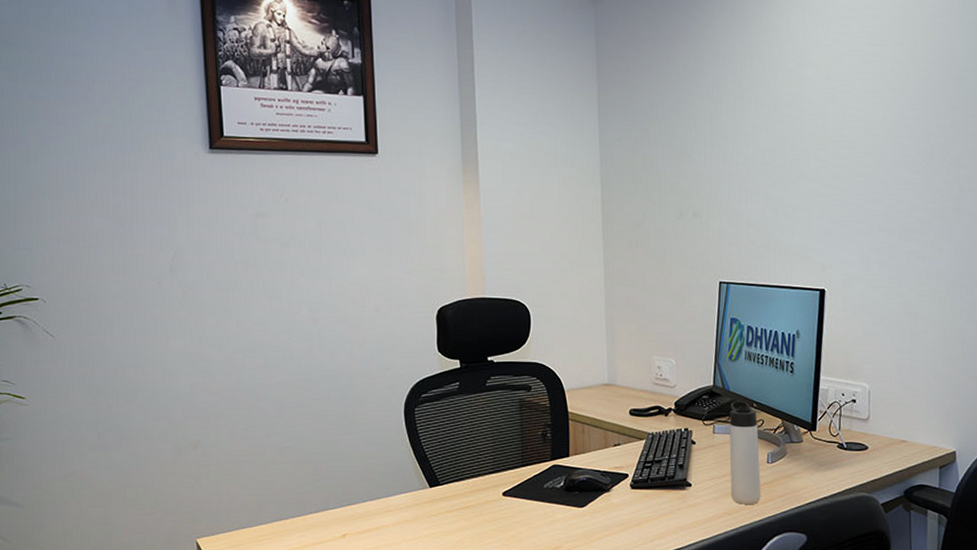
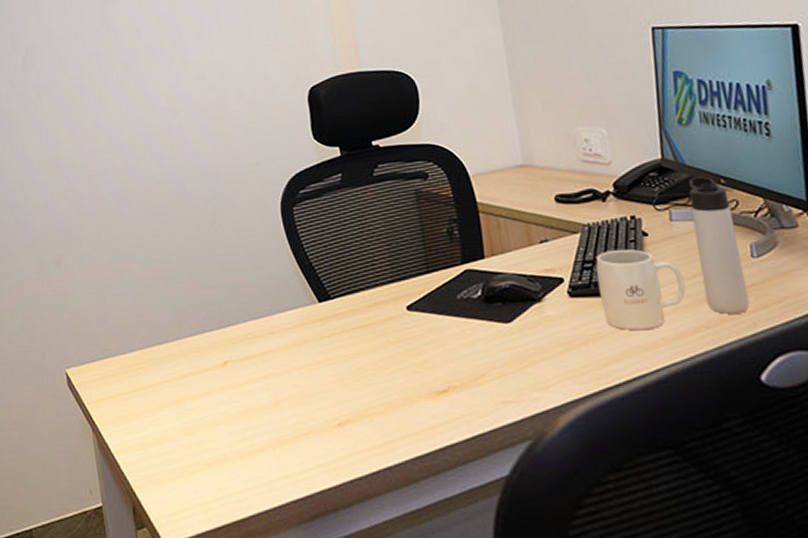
mug: none [653,453,717,516] -> present [596,249,686,331]

